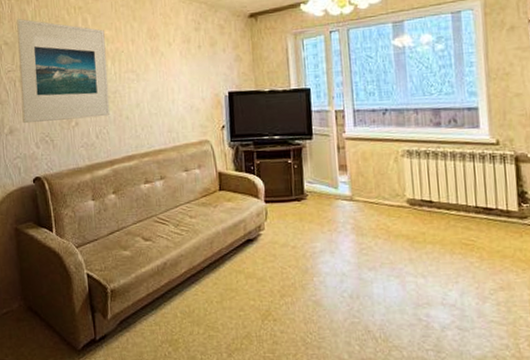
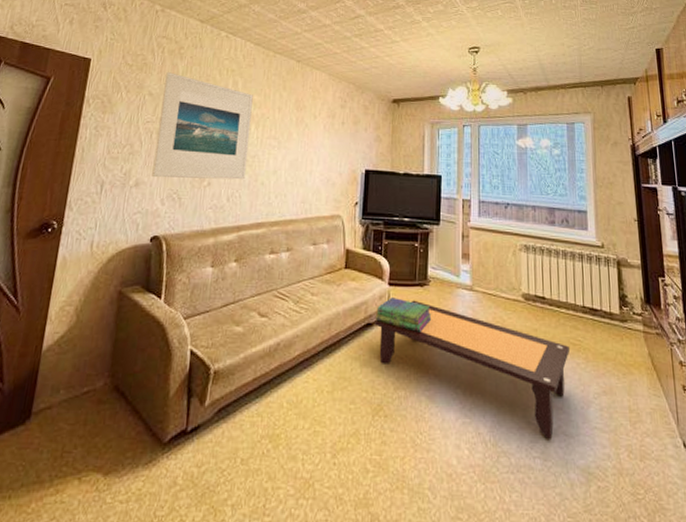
stack of books: none [254,214,313,244] -> present [375,297,432,332]
coffee table: none [255,214,462,333] -> present [375,300,569,439]

